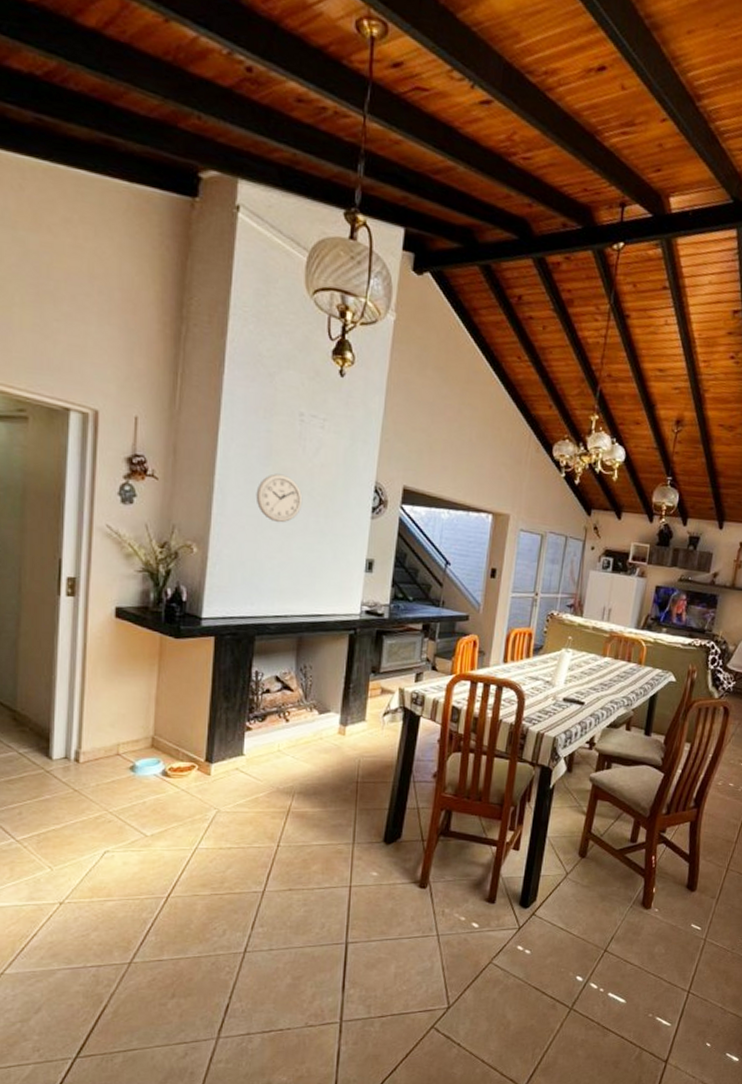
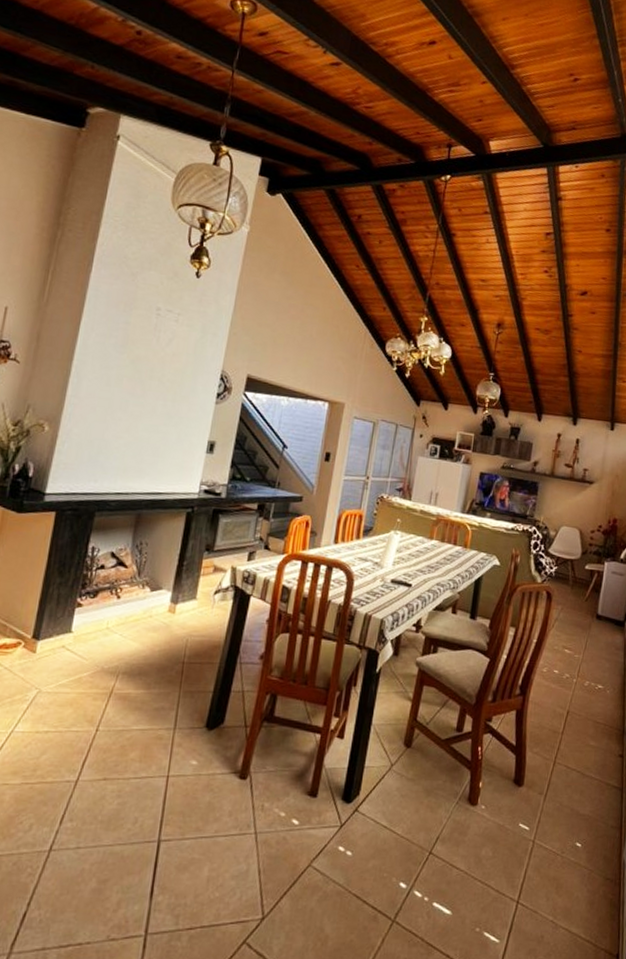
wall clock: present [255,473,303,523] -> none [109,360,154,406]

